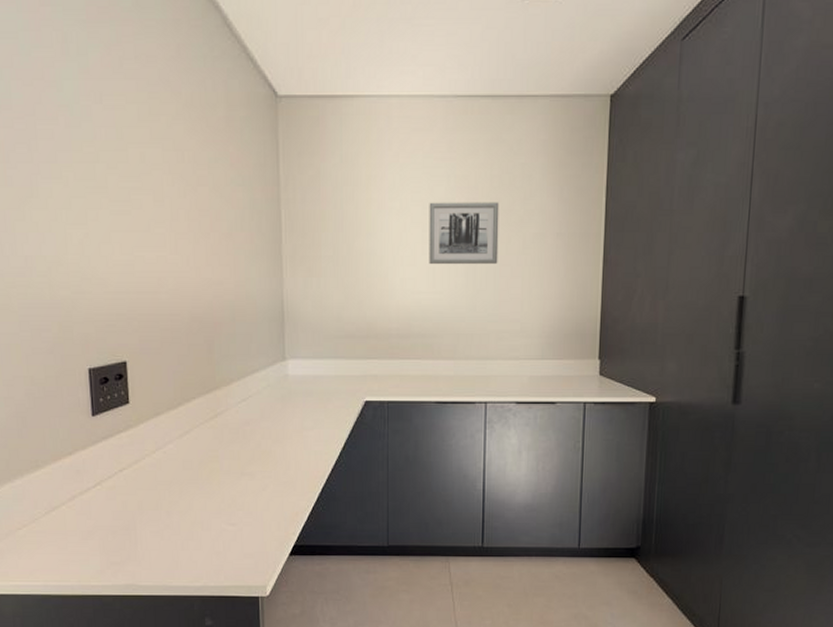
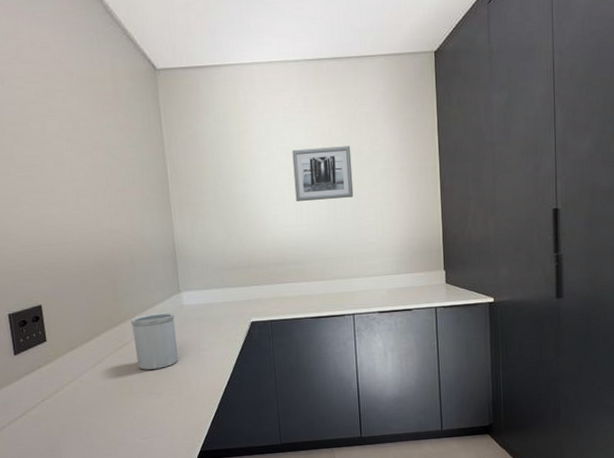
utensil holder: none [226,381,278,446] -> present [130,312,179,370]

